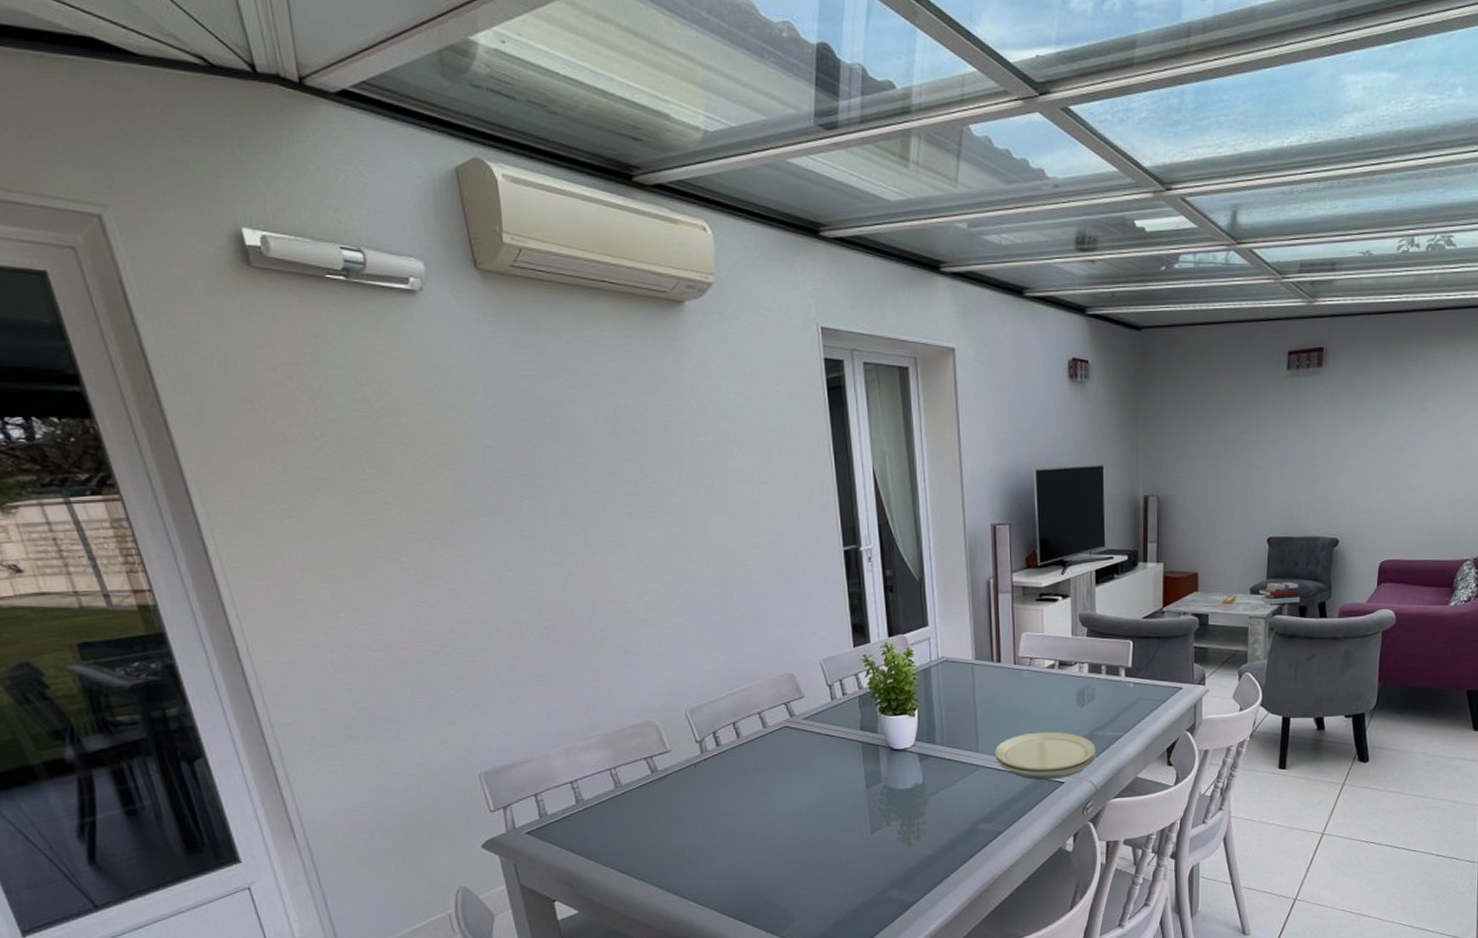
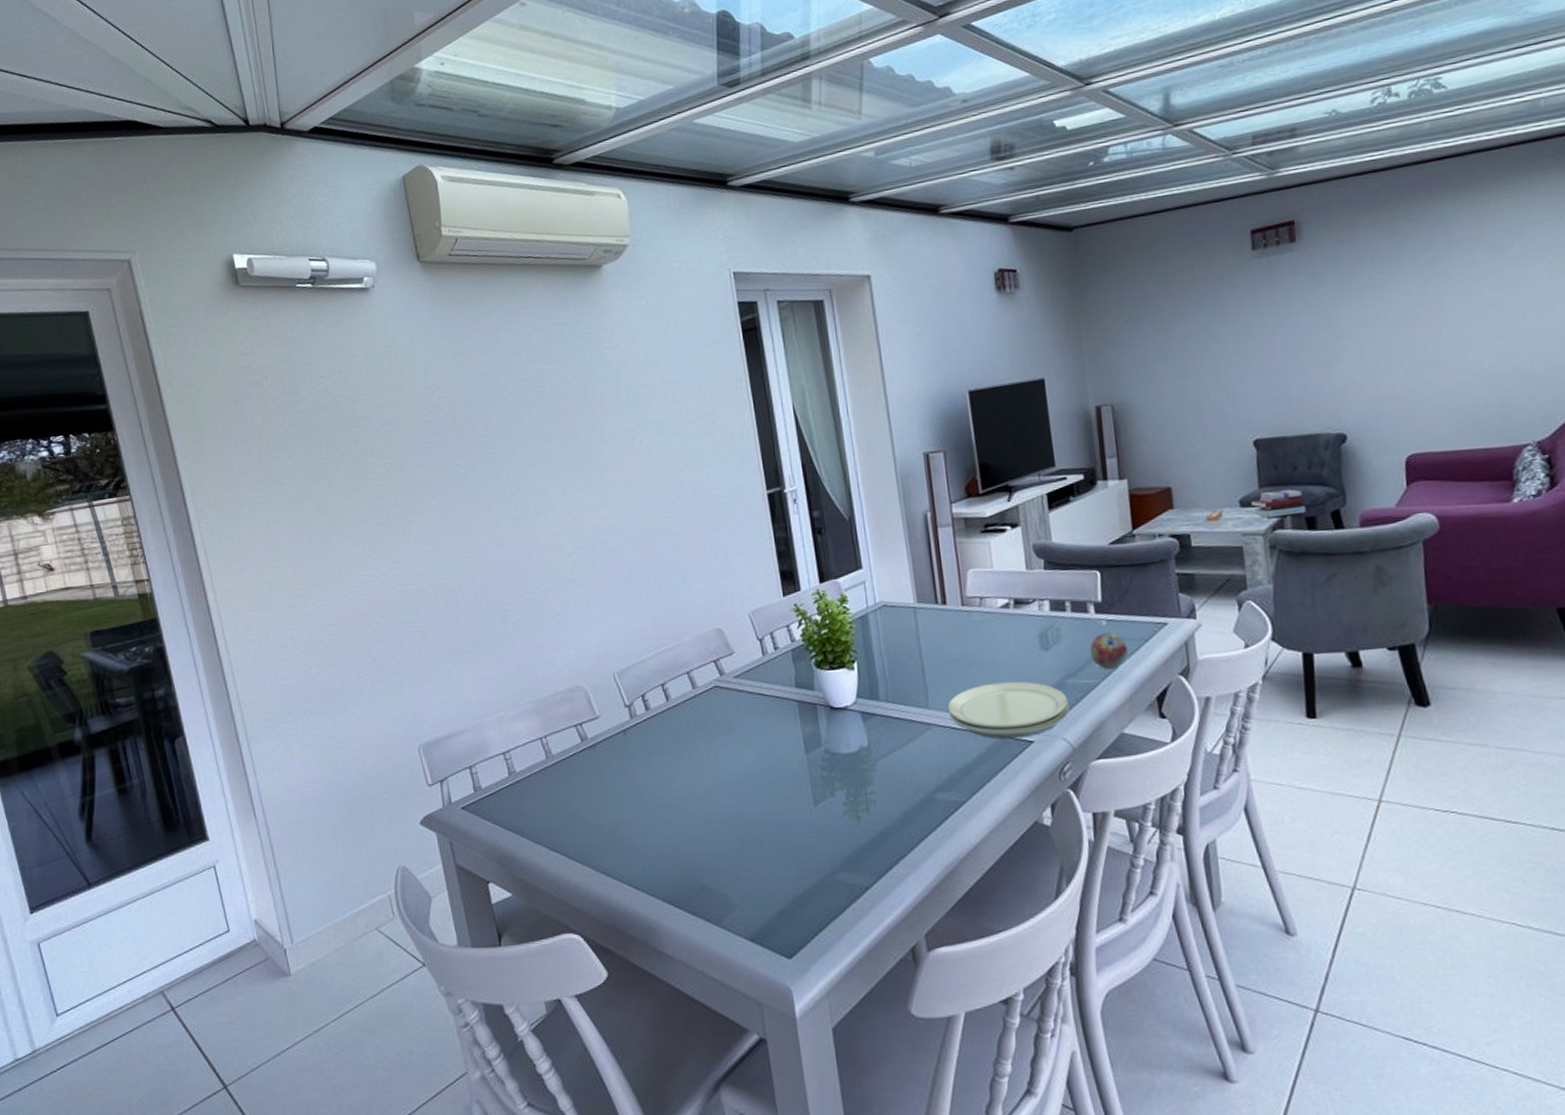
fruit: none [1118,694,1149,725] -> present [1090,632,1129,670]

